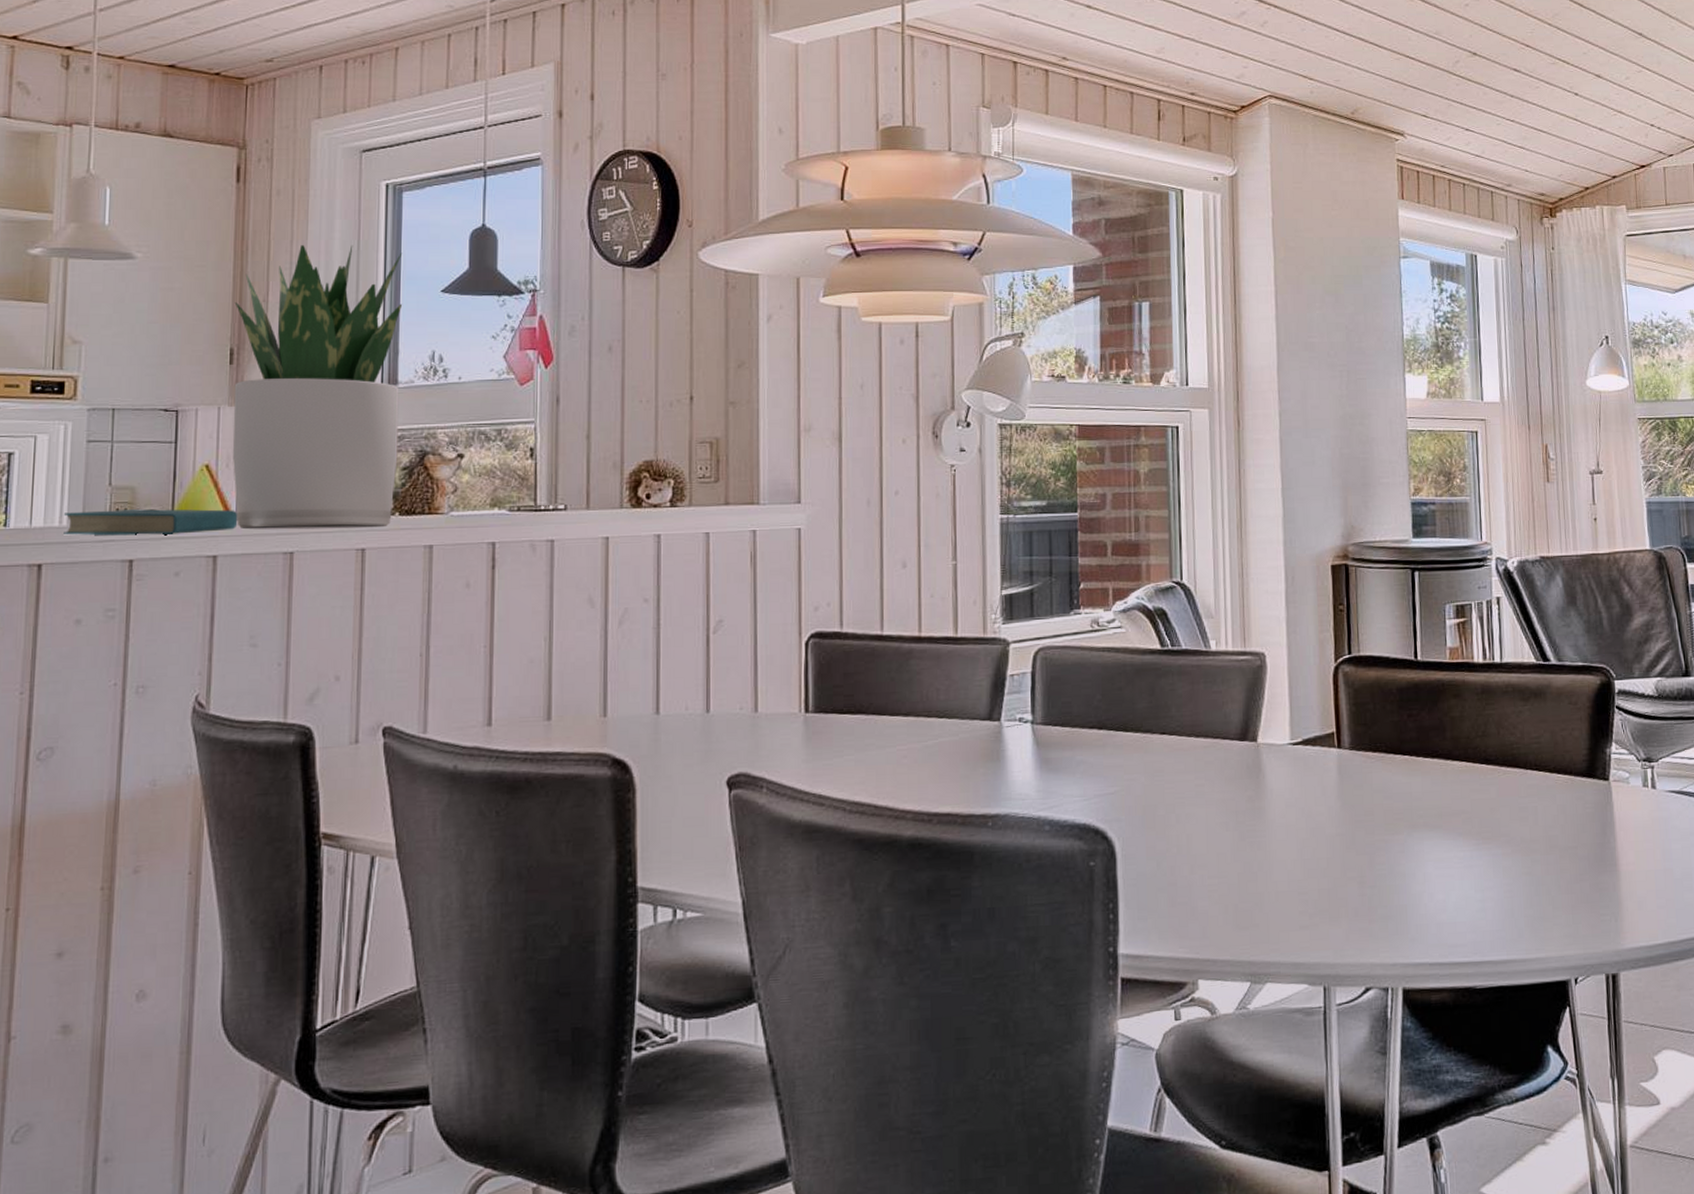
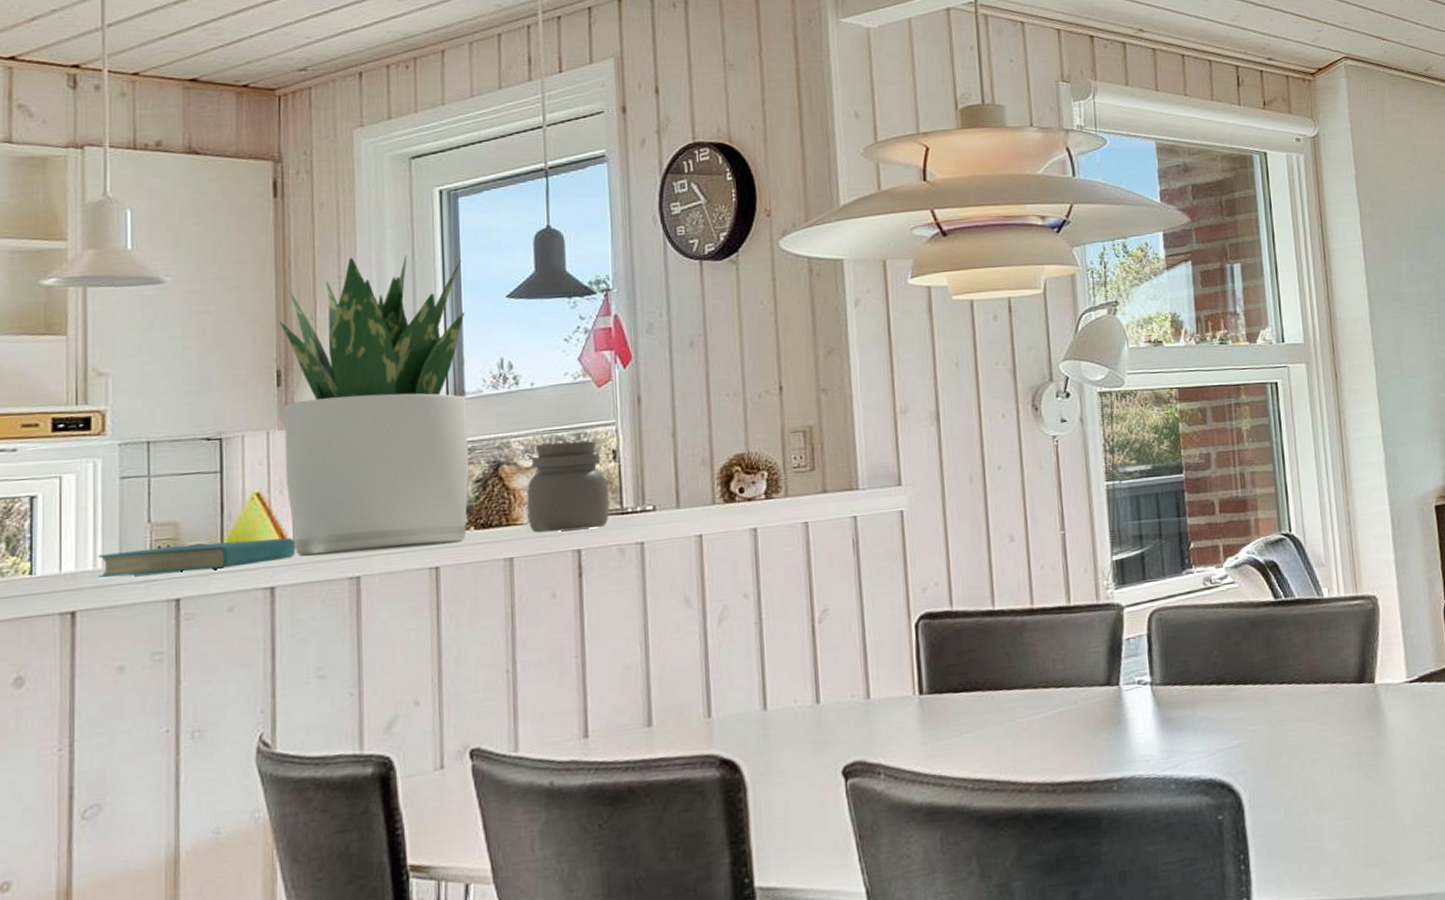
jar: none [448,436,524,524] -> present [526,440,609,533]

